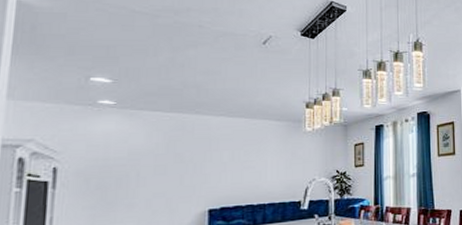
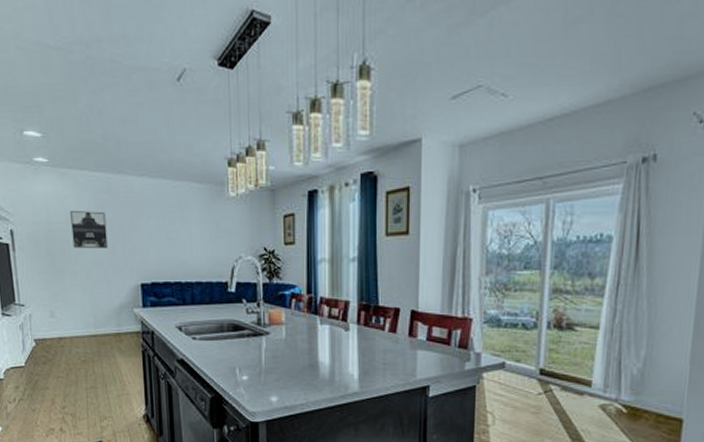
wall art: none [133,146,176,181] -> present [70,211,108,248]

